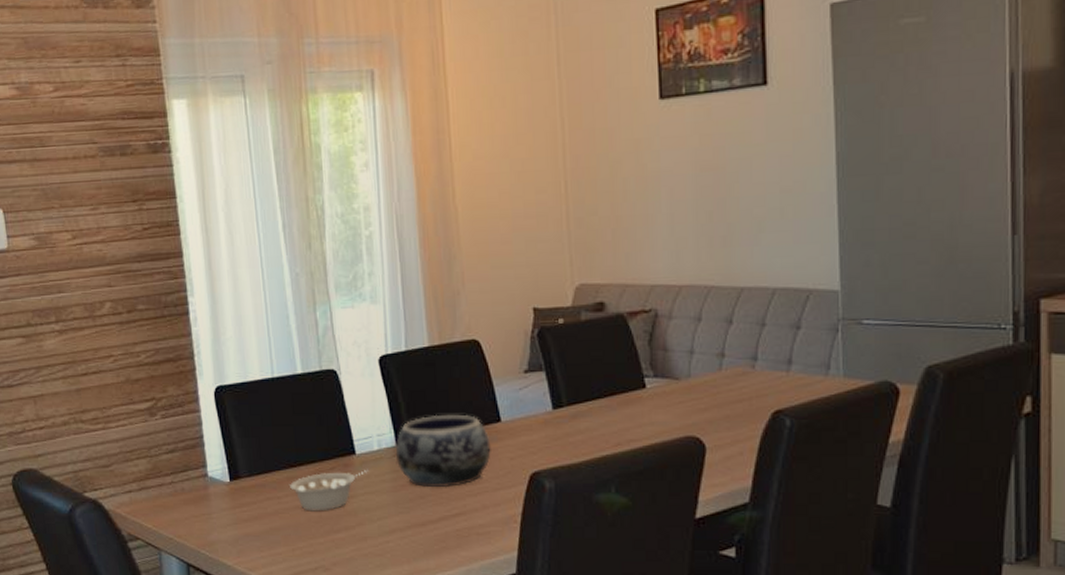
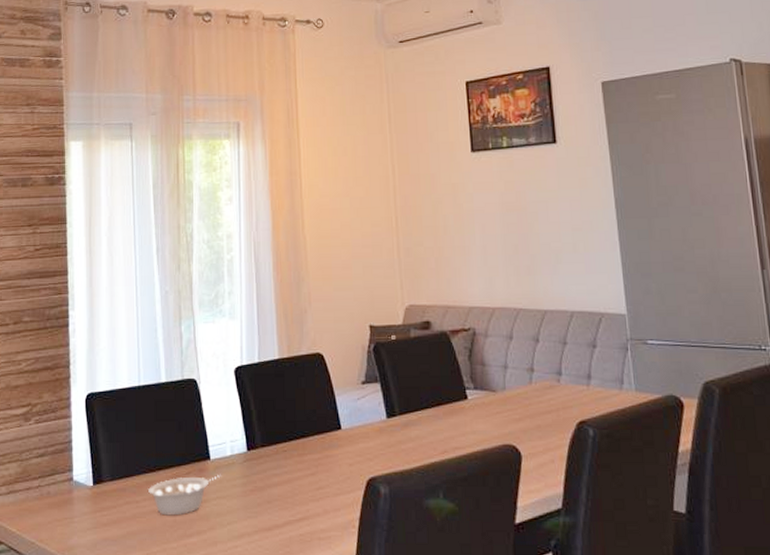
decorative bowl: present [395,414,491,488] -> none [246,422,332,493]

